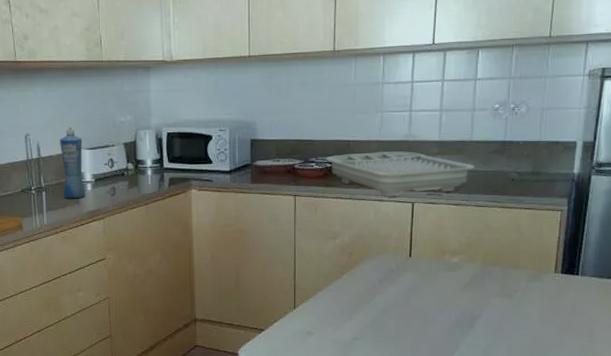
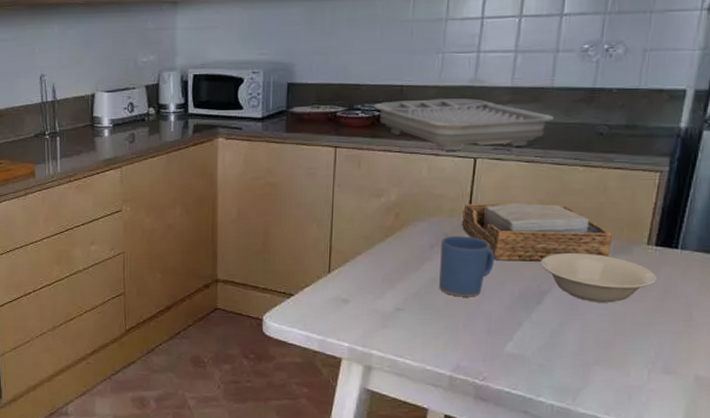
squeeze bottle: present [60,126,86,199] -> none [77,67,103,146]
mug: none [389,270,433,325] -> present [439,235,494,297]
napkin holder: none [404,240,526,292] -> present [461,203,612,262]
bowl: none [471,282,565,324] -> present [541,252,658,303]

